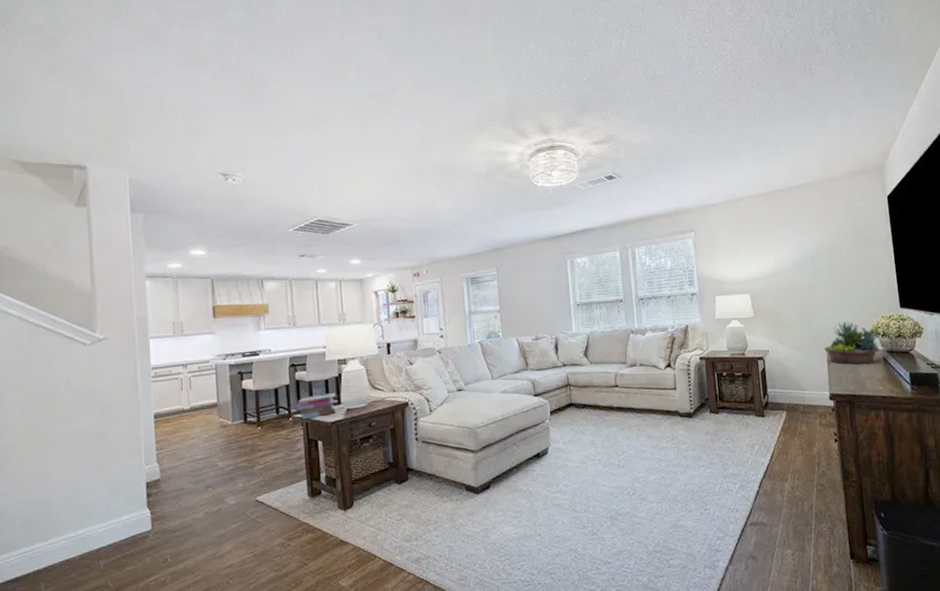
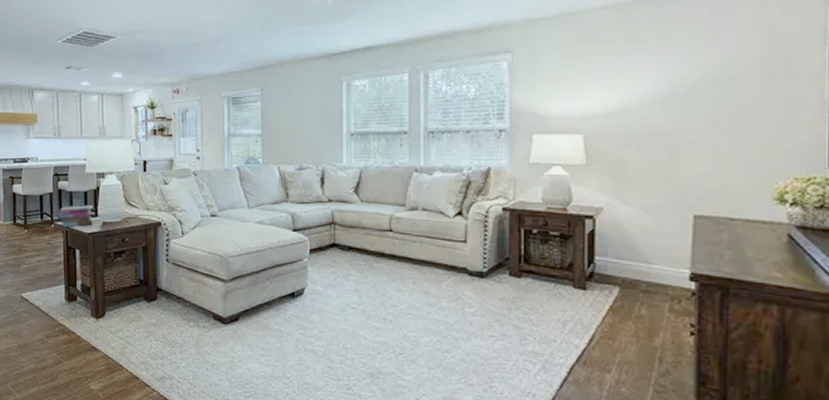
succulent planter: present [823,321,880,365] -> none [689,181,784,241]

